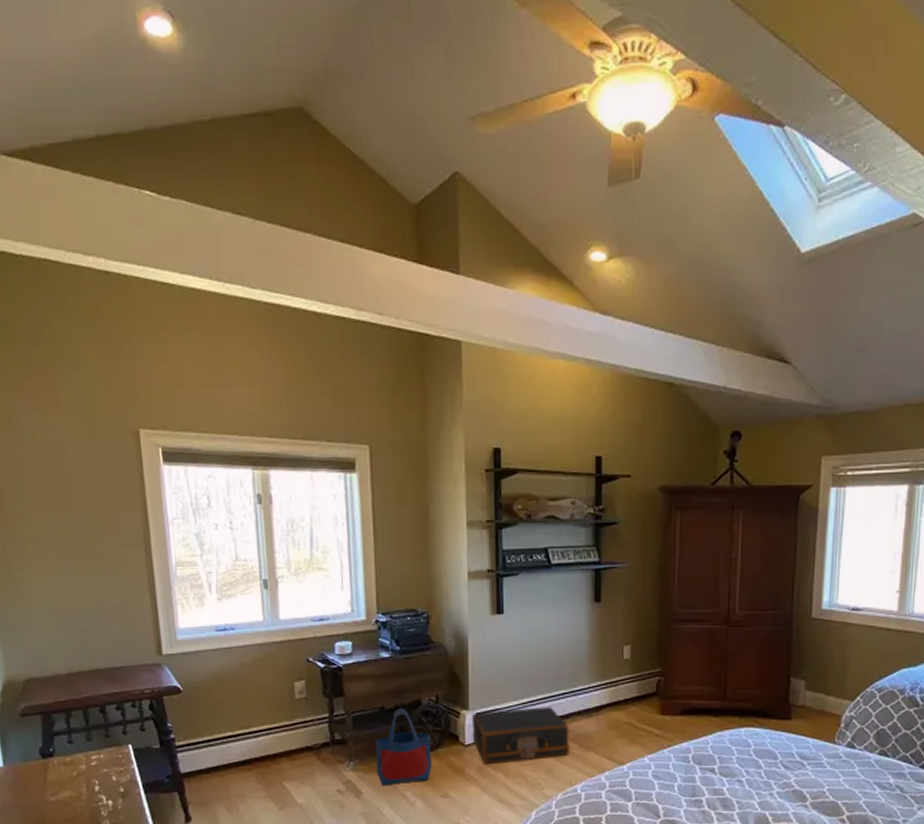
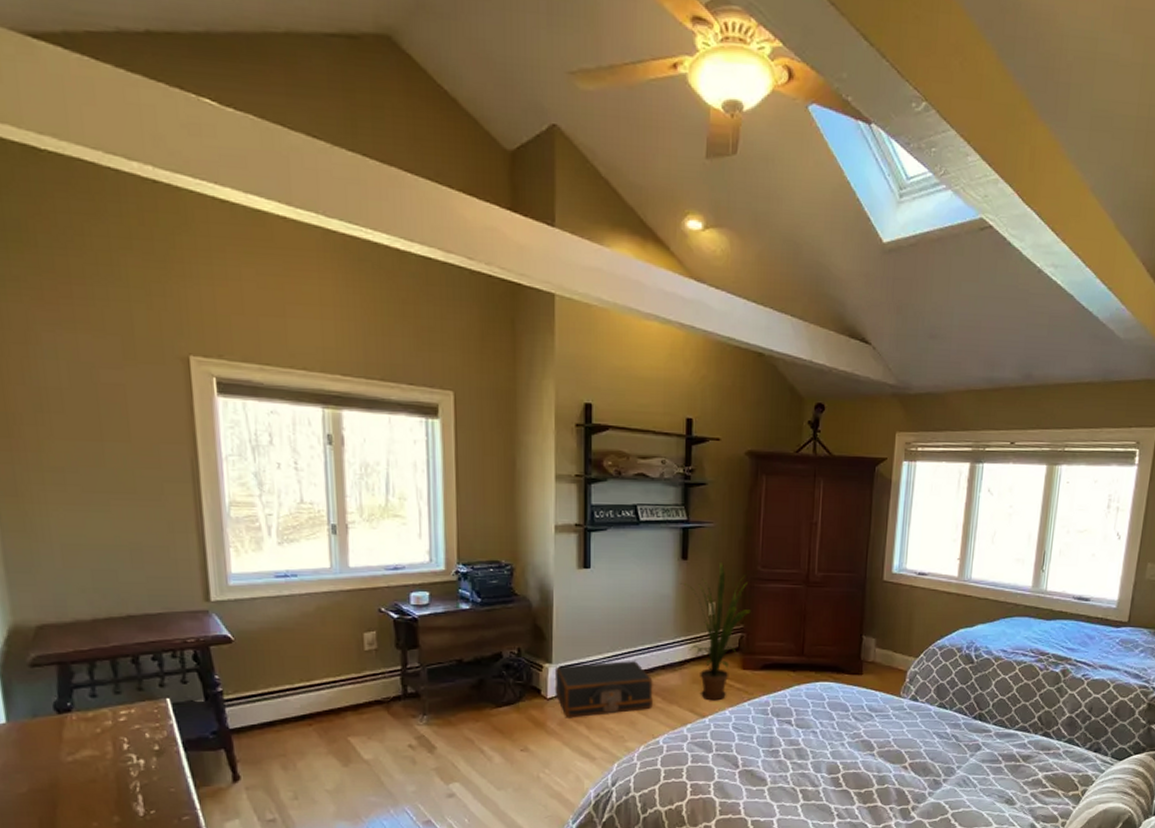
tote bag: present [375,708,433,786] -> none [451,661,512,741]
house plant: none [594,602,668,748] -> present [680,561,751,701]

